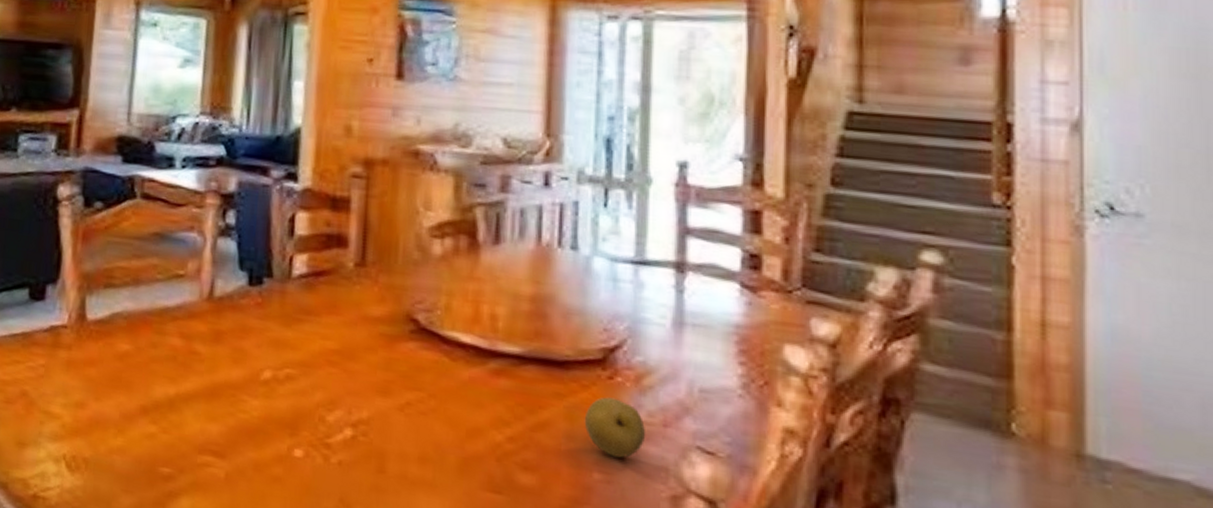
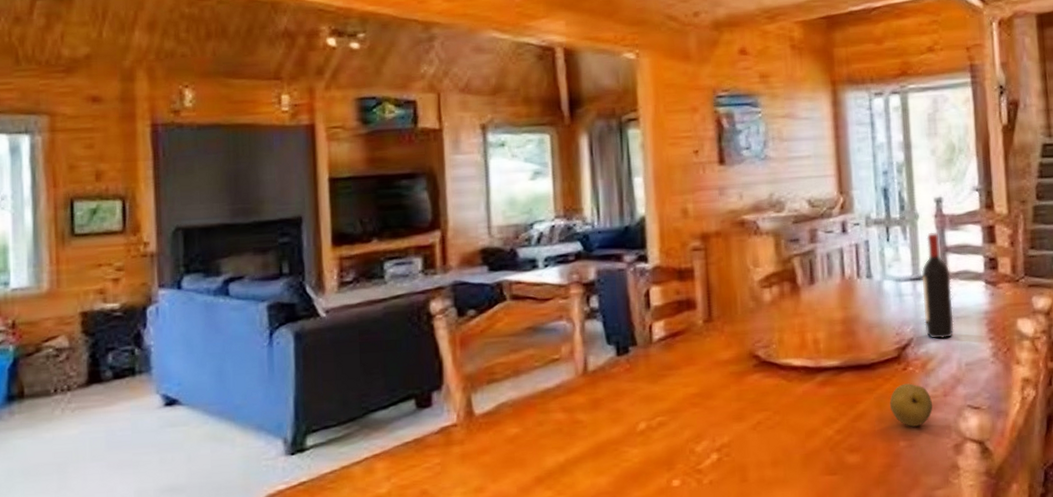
wine bottle: none [645,206,690,350] -> present [921,233,954,339]

